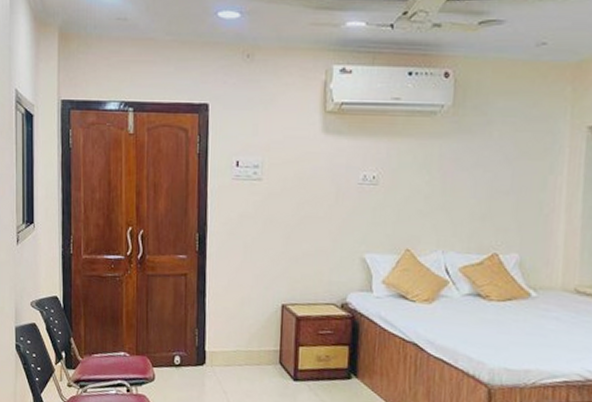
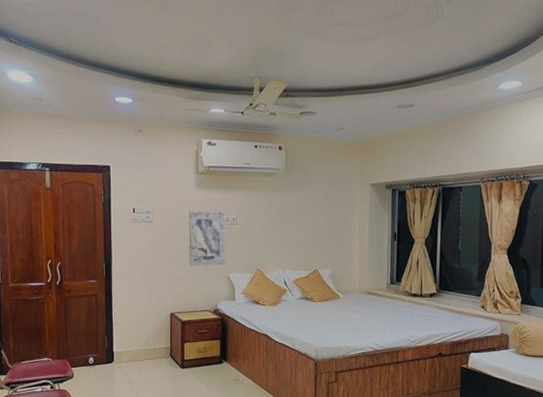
wall art: none [309,164,364,242] -> present [189,210,226,266]

